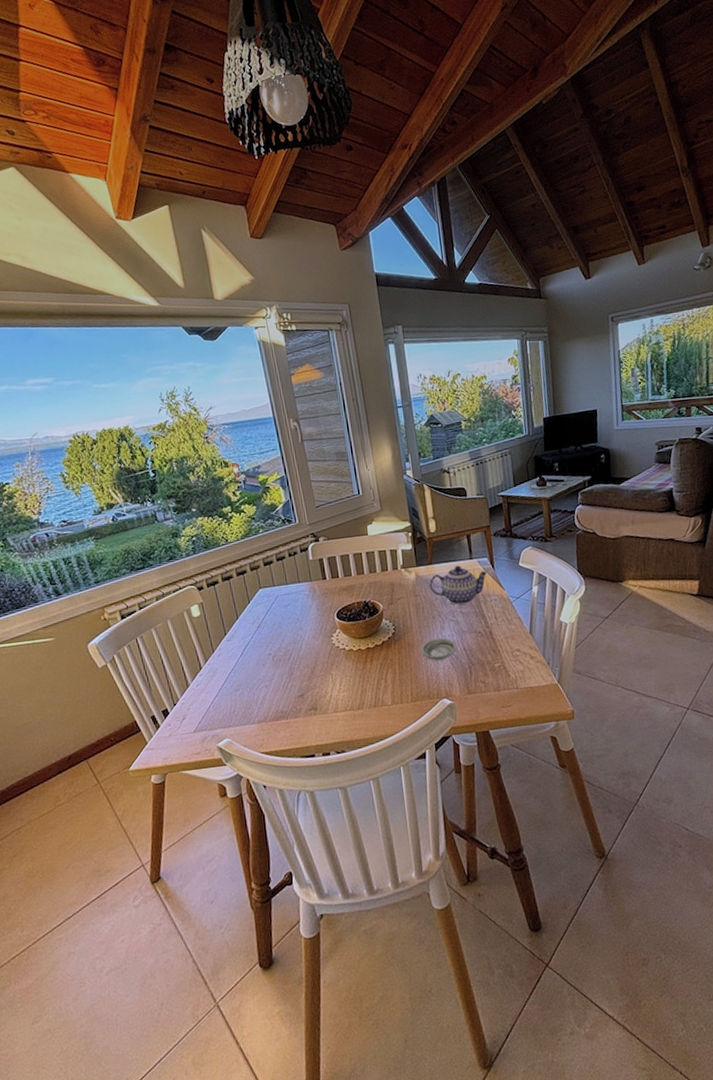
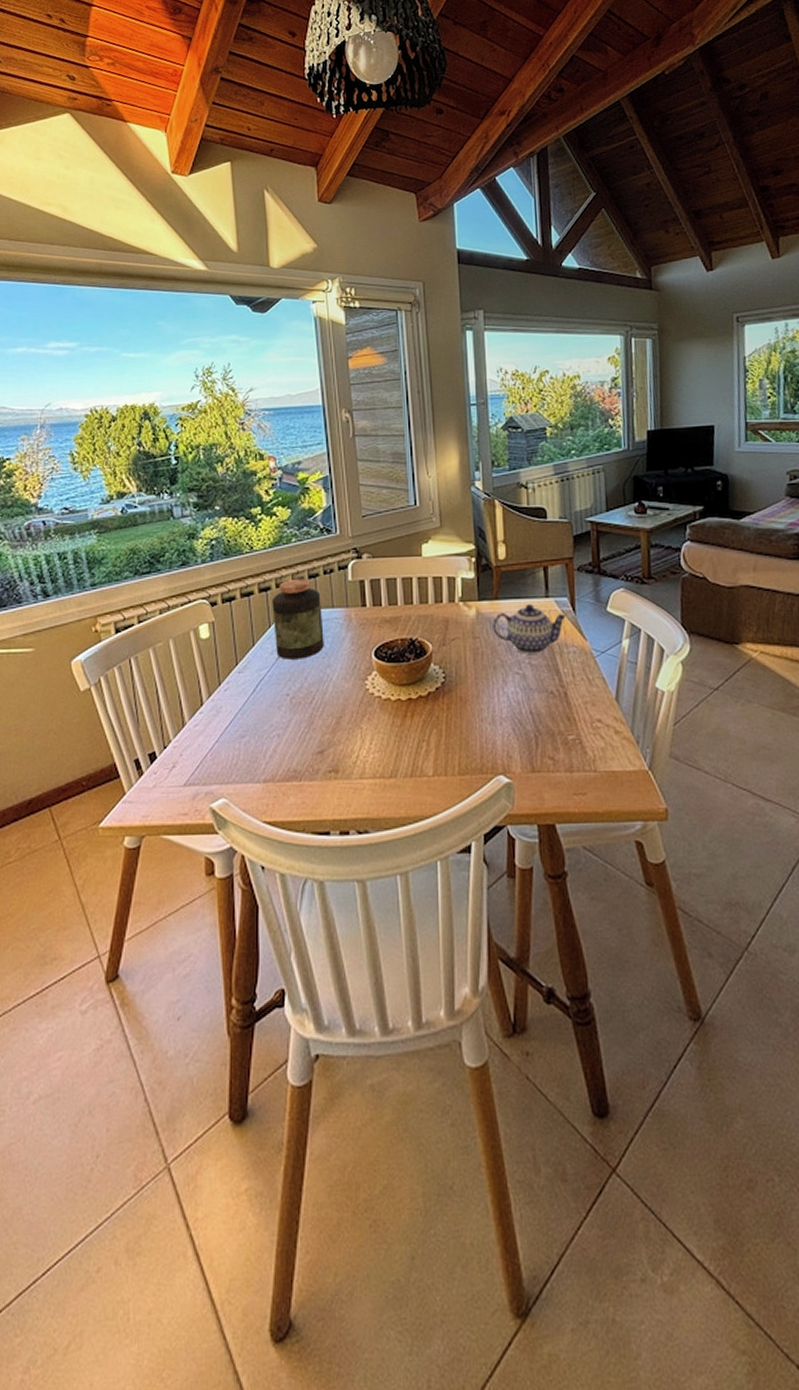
jar: none [249,561,295,627] -> present [272,578,324,660]
saucer: present [420,637,457,660] -> none [475,694,521,723]

